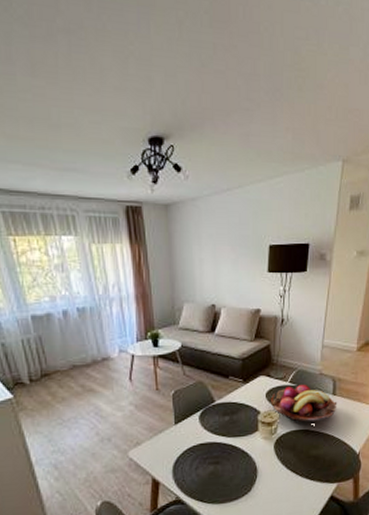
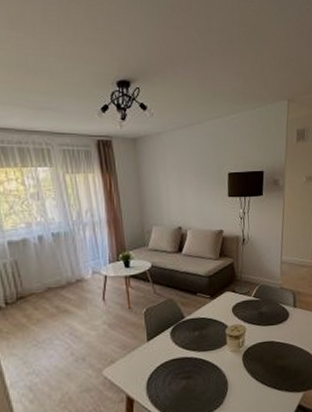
fruit basket: present [270,384,338,424] -> none [236,298,299,336]

